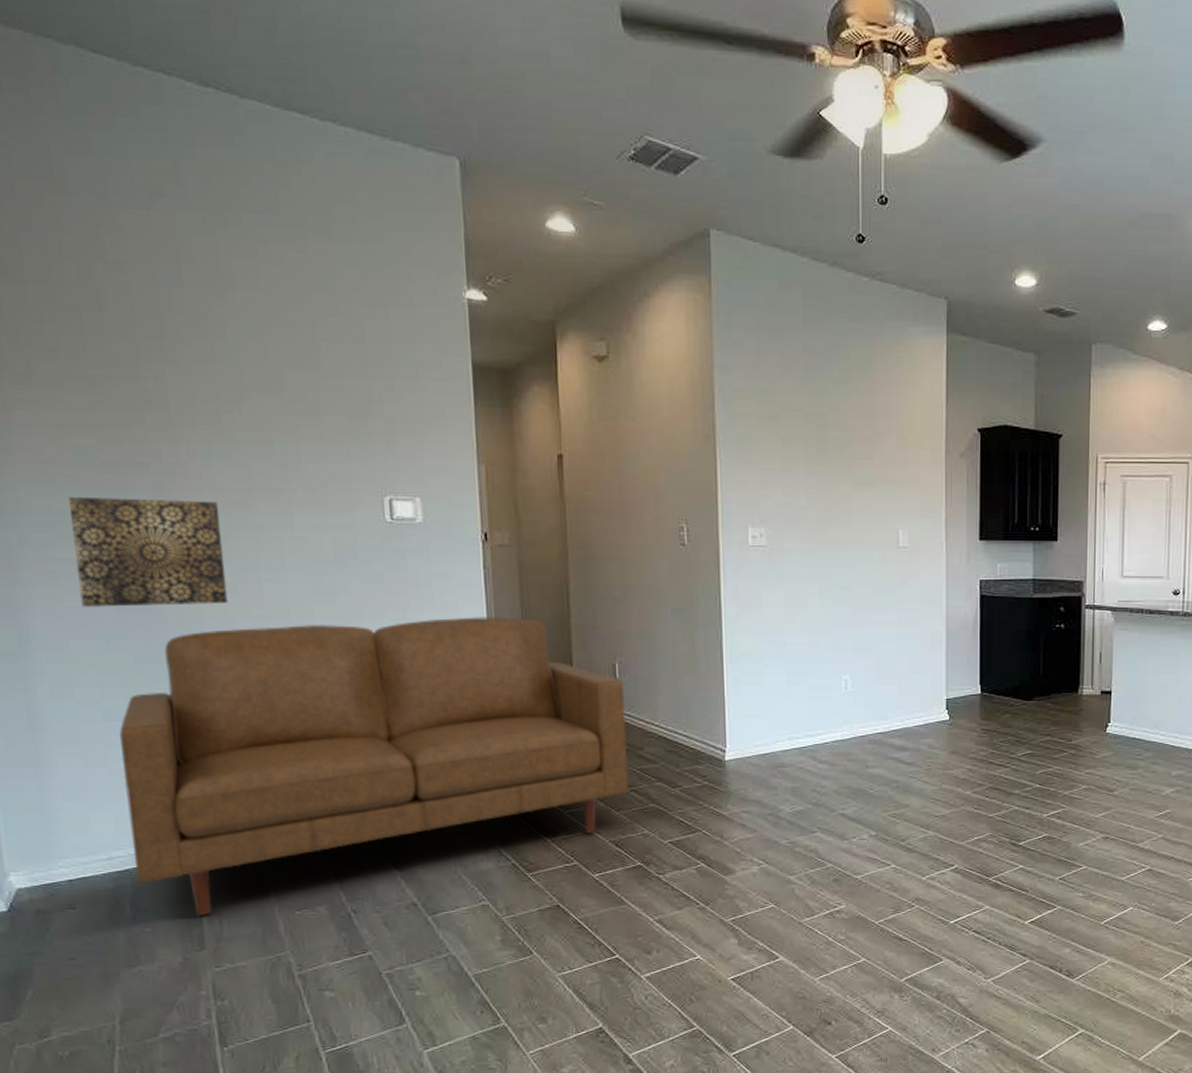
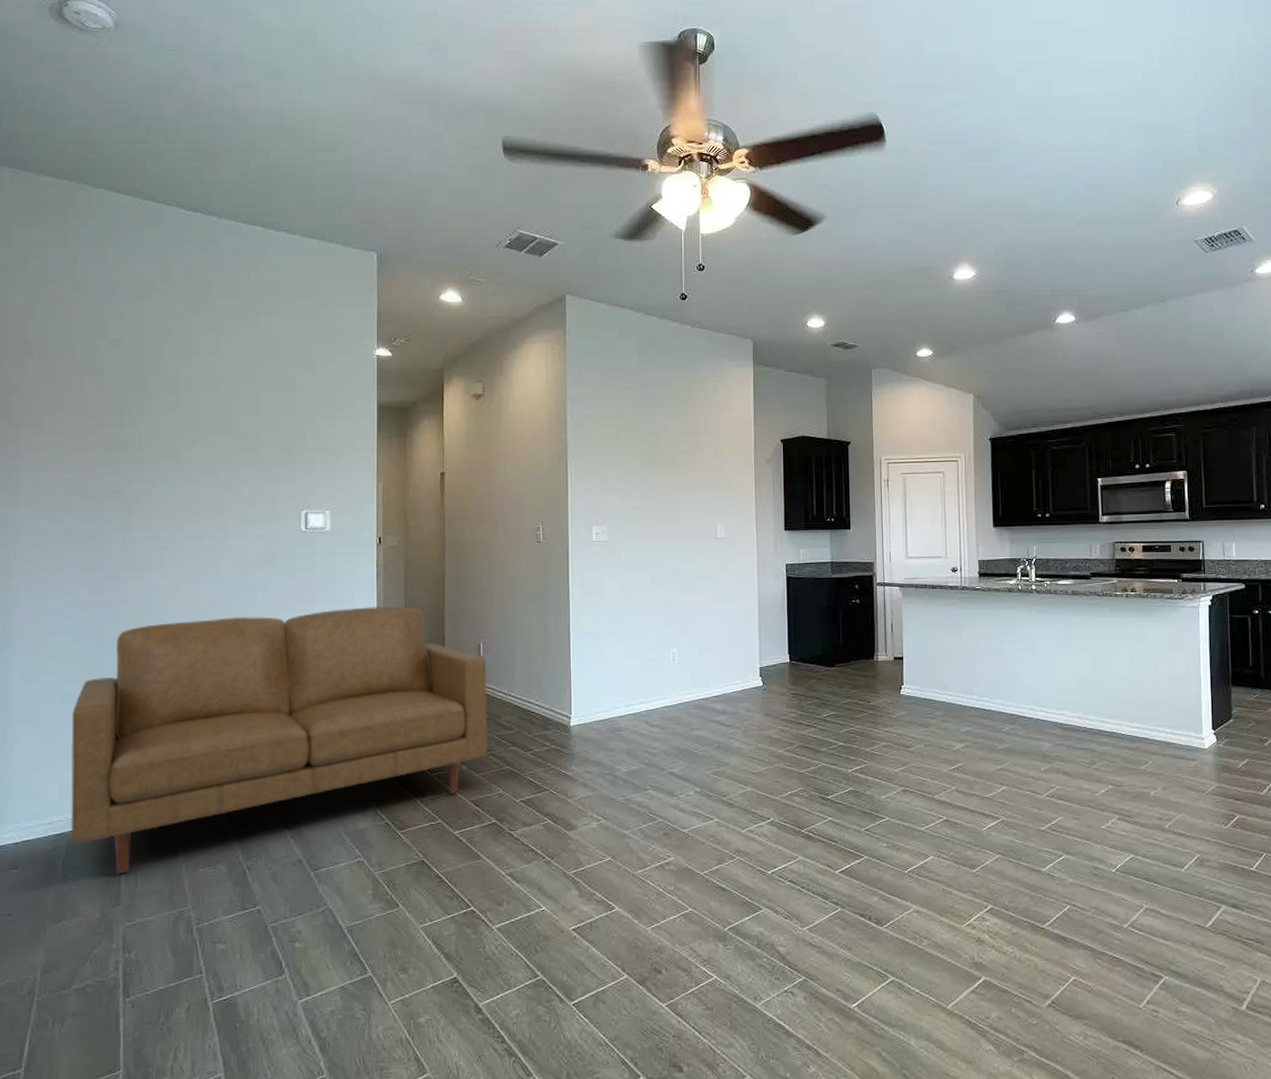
wall art: present [69,497,228,607] -> none [56,519,171,607]

